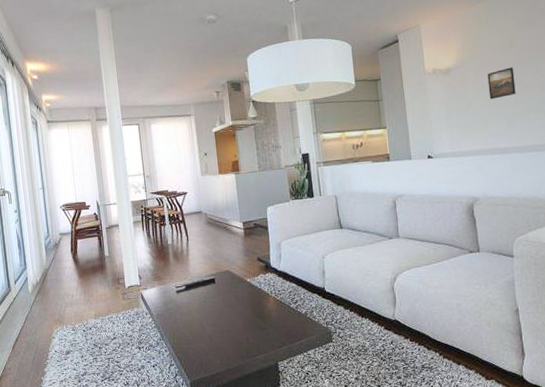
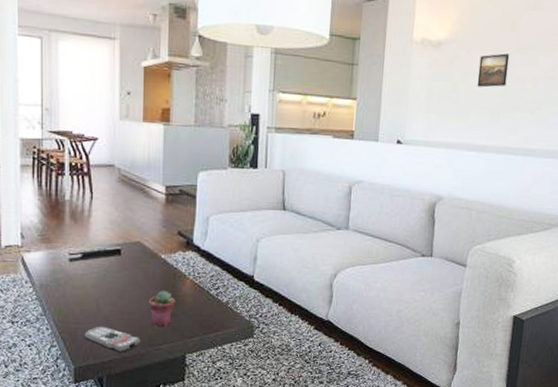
remote control: none [195,344,240,366] -> present [84,326,140,353]
potted succulent: none [241,309,264,340] -> present [148,290,175,326]

